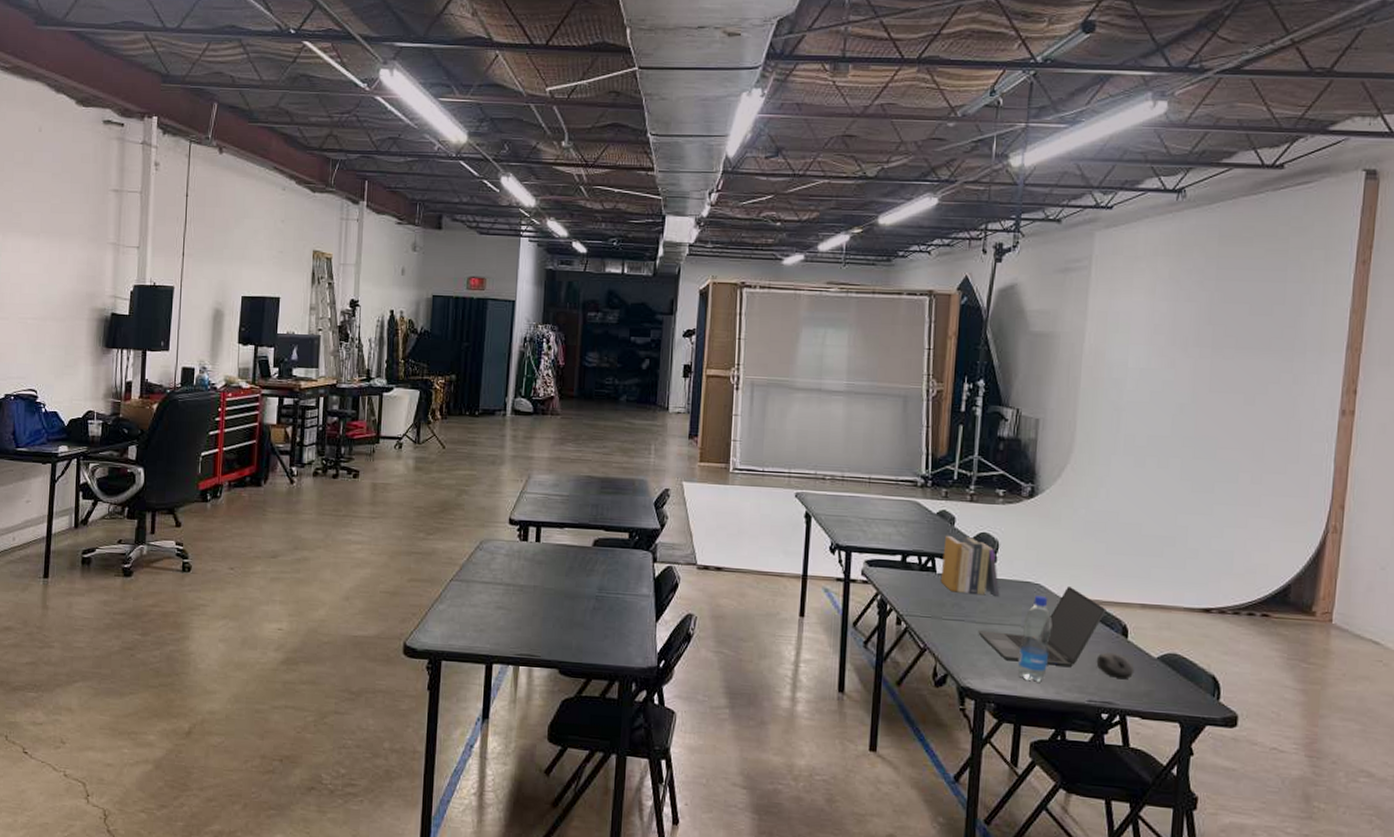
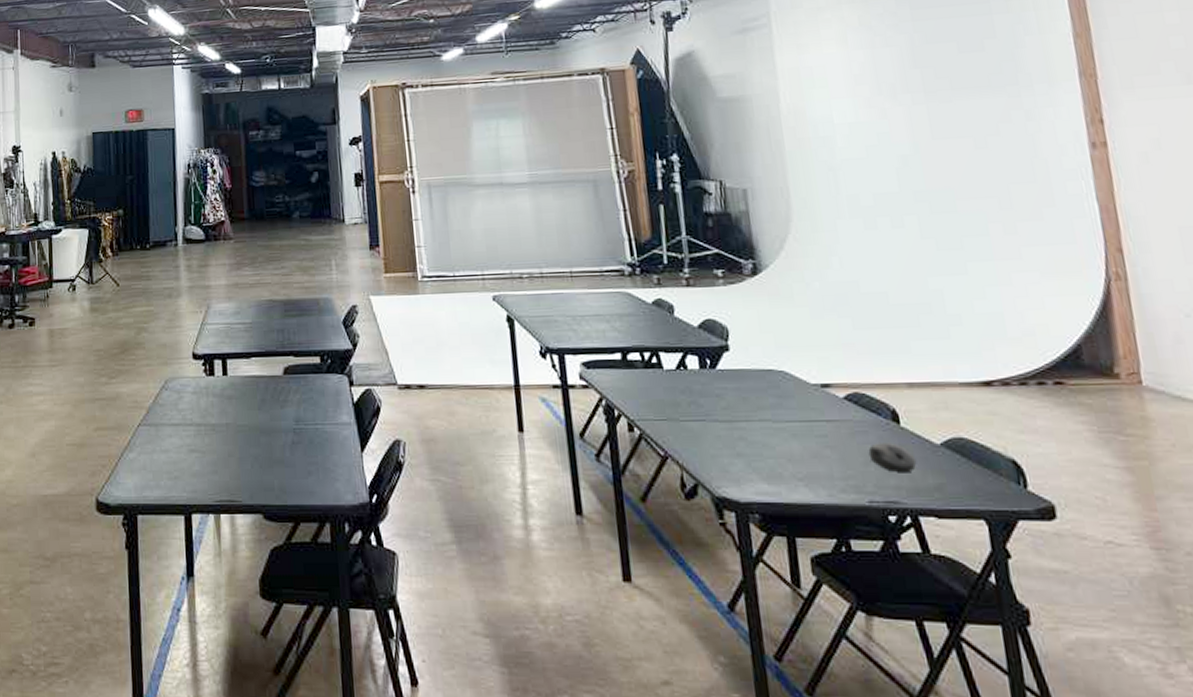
books: present [940,535,1000,596] -> none [666,325,741,390]
laptop: present [978,587,1106,667] -> none [723,371,868,463]
bottle: present [1017,596,1053,682] -> none [774,384,813,485]

